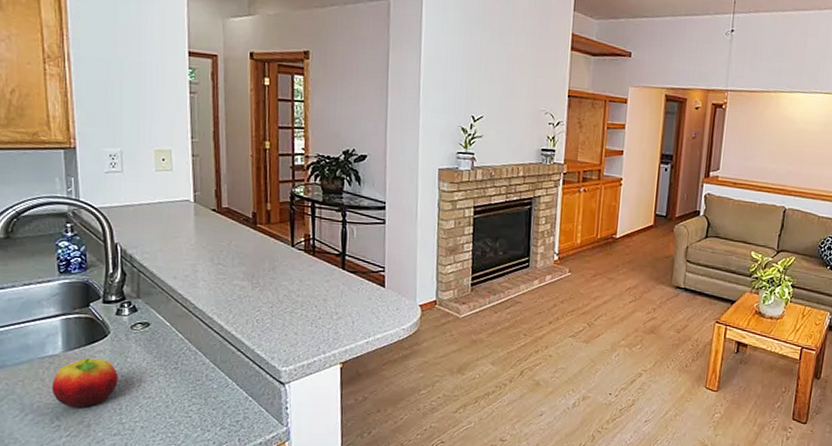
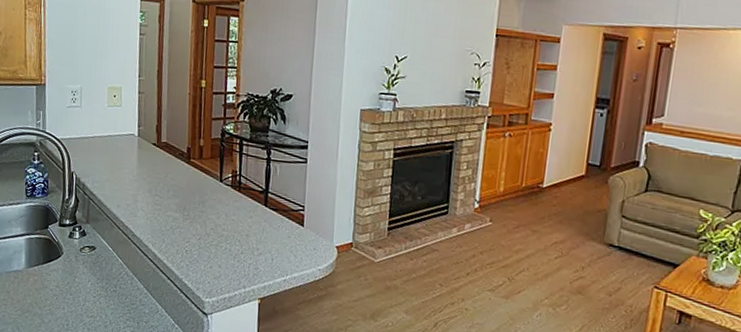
fruit: present [52,358,119,408] -> none [15,275,68,321]

